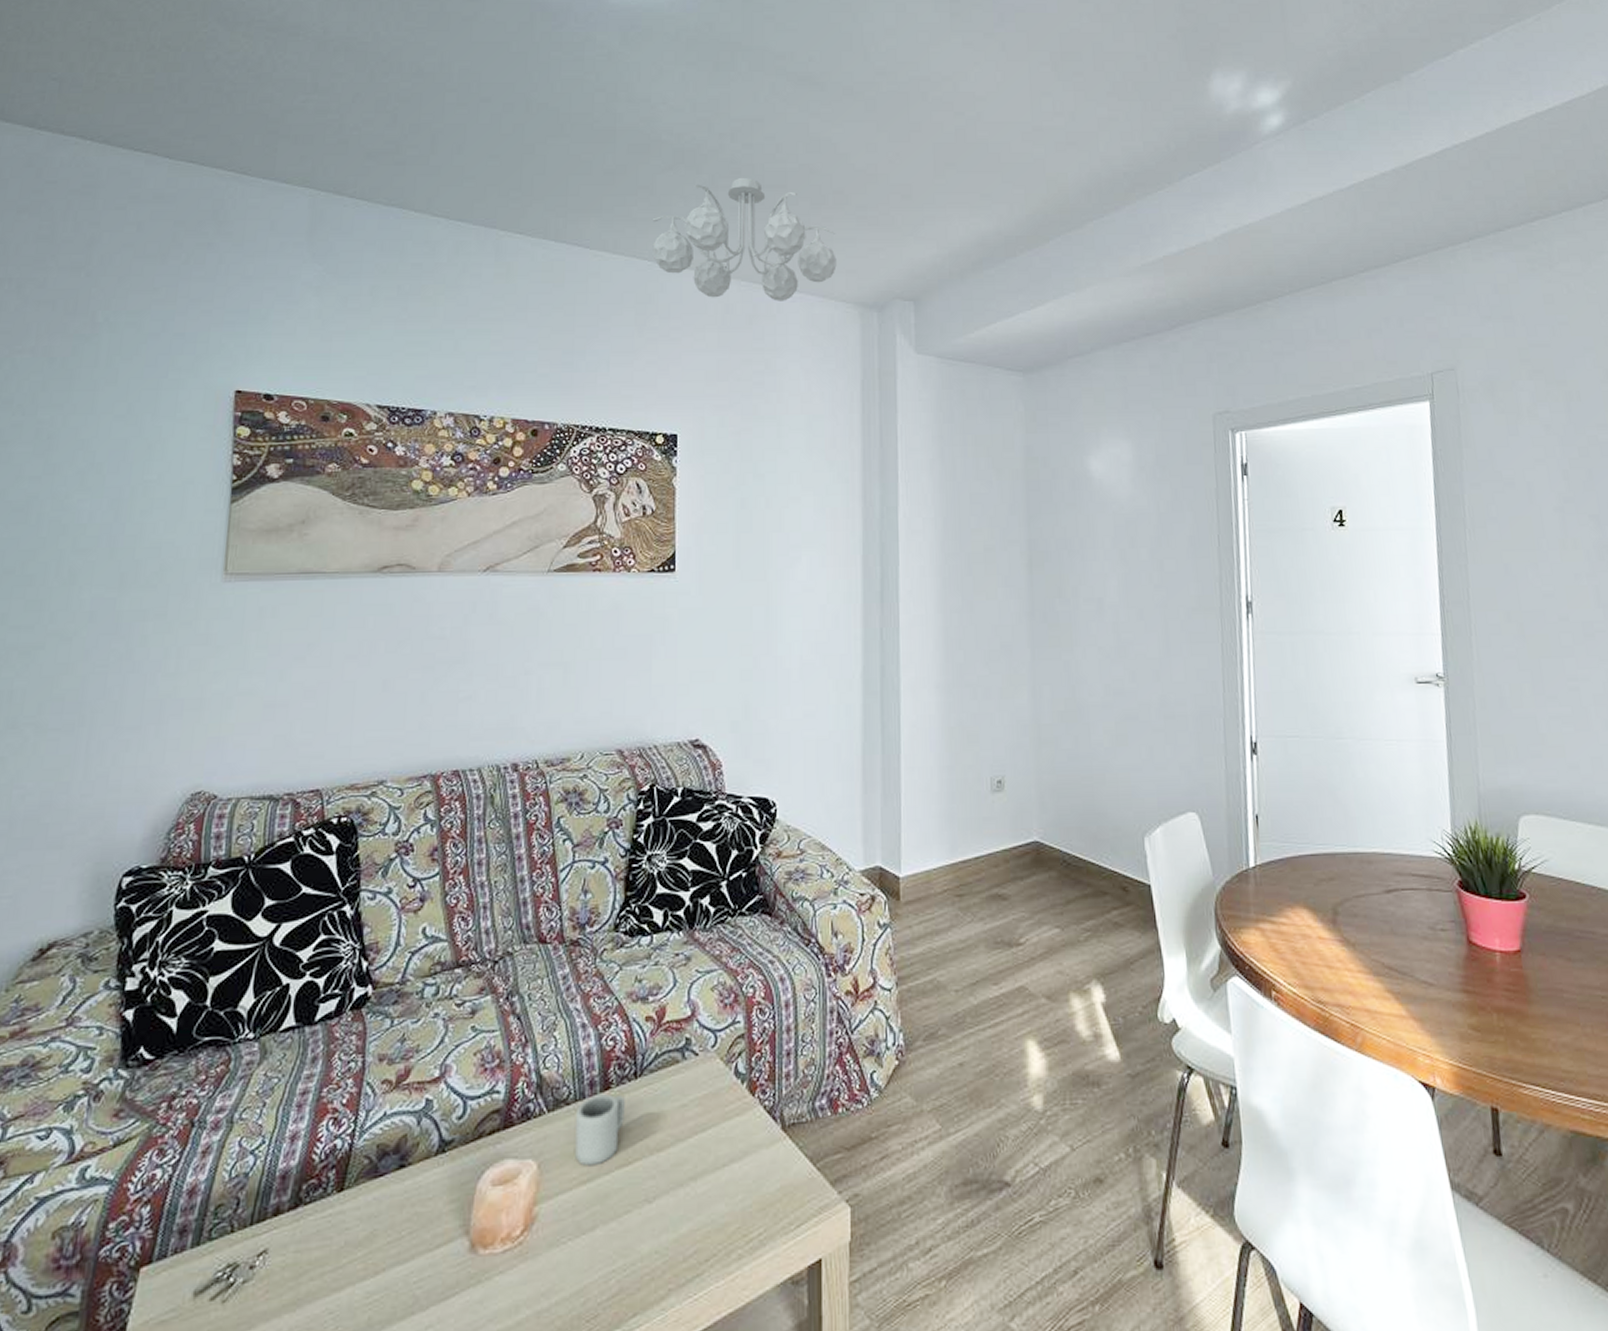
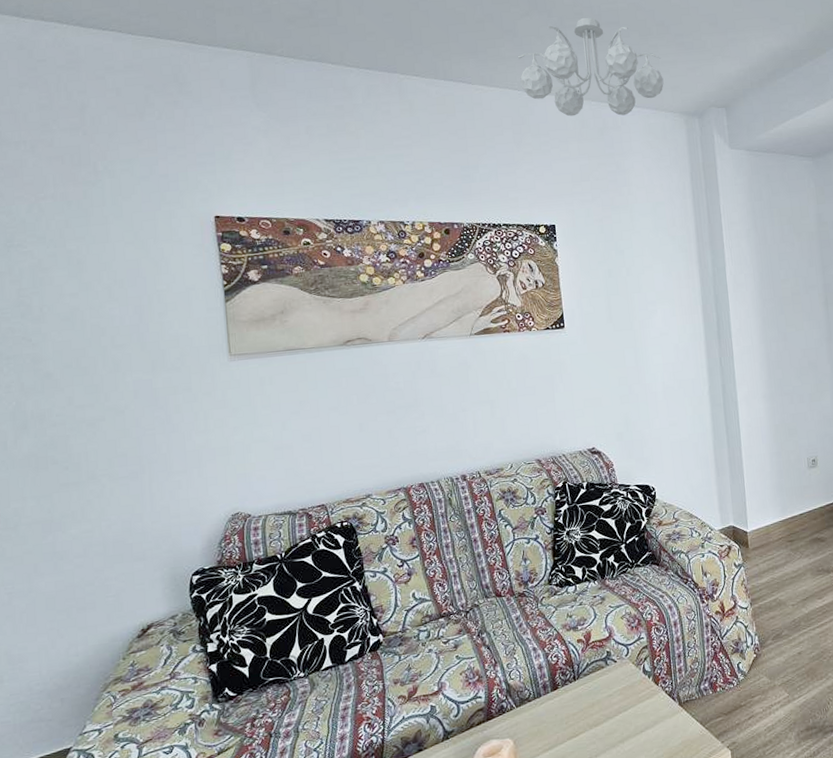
cup: present [575,1094,625,1166] -> none [536,692,570,740]

